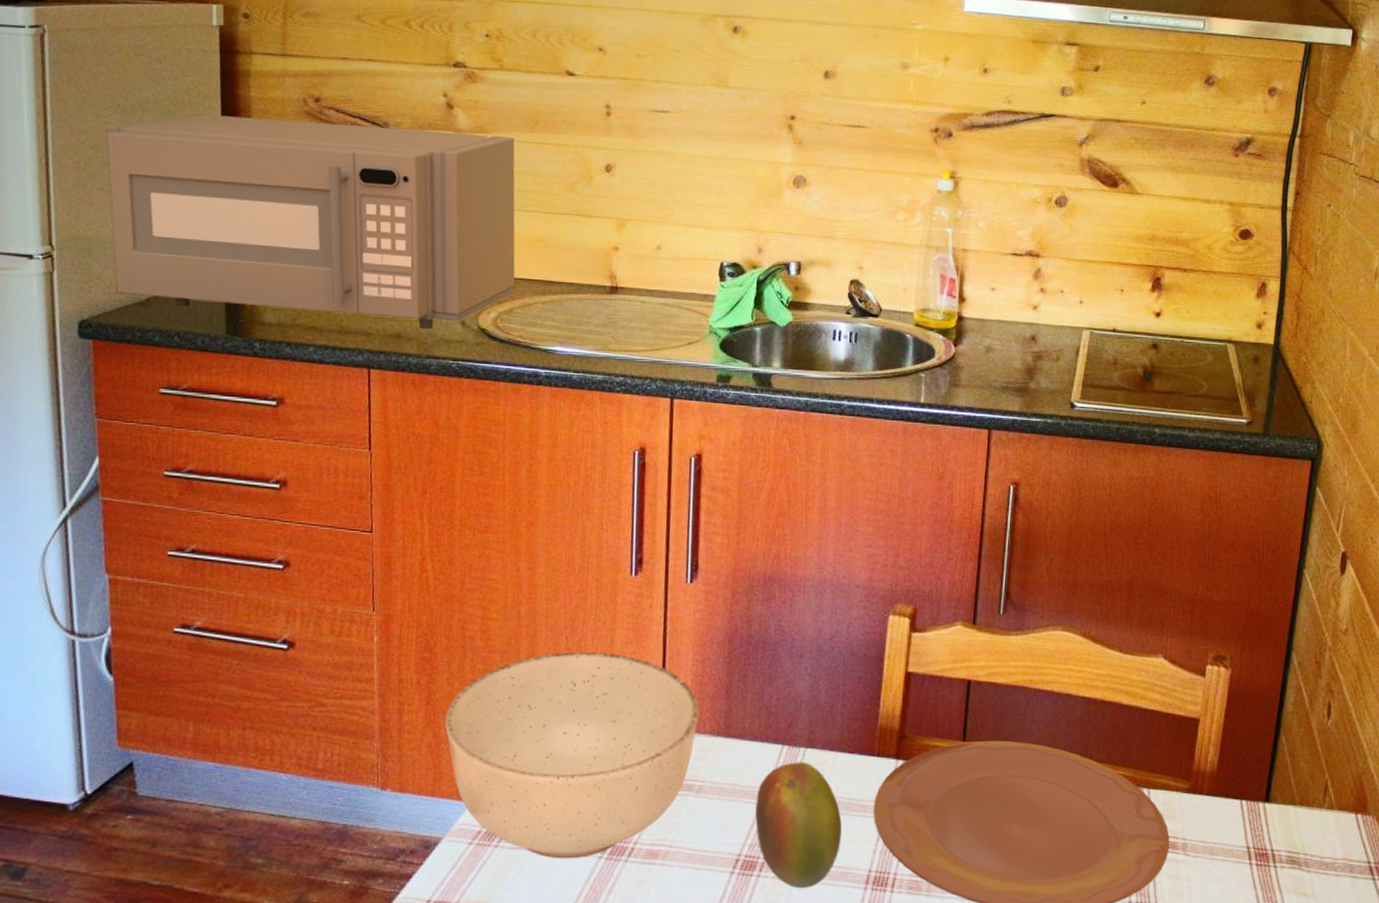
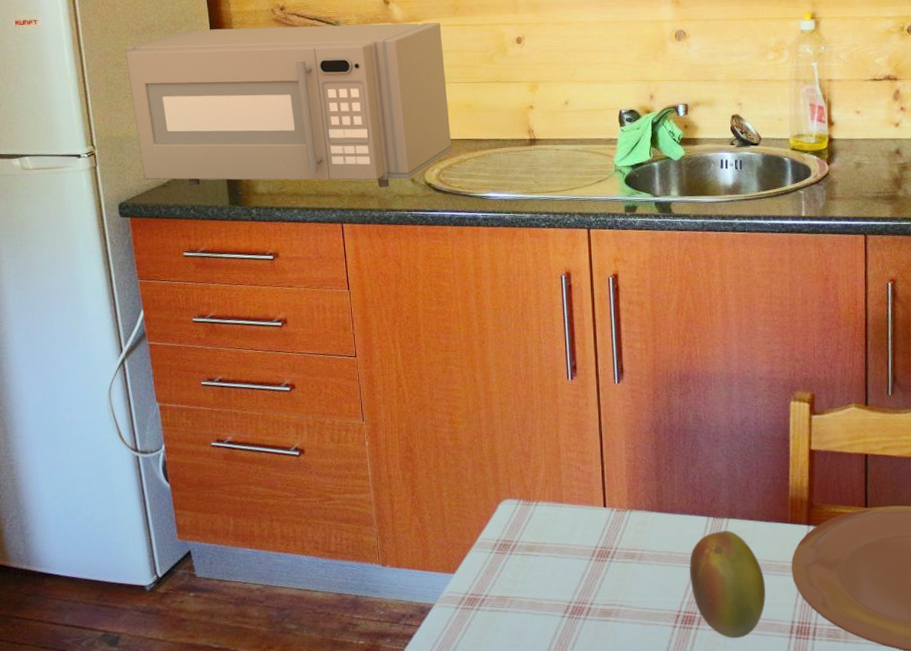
bowl: present [444,652,700,859] -> none [427,445,635,619]

